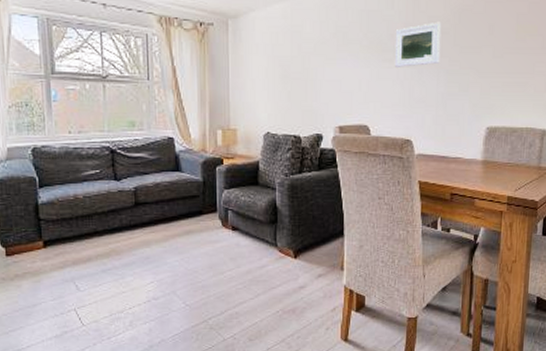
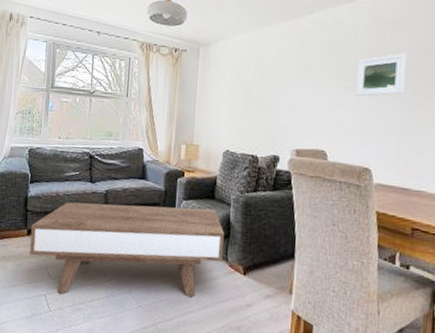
coffee table: none [48,195,272,306] -> present [30,202,225,298]

